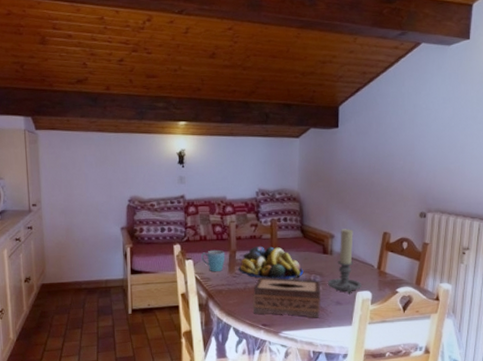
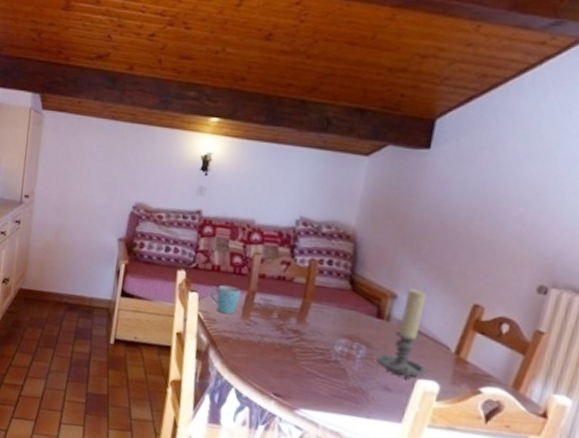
fruit bowl: present [238,246,304,280] -> none [255,290,344,344]
tissue box: present [252,277,321,318] -> none [265,332,365,403]

